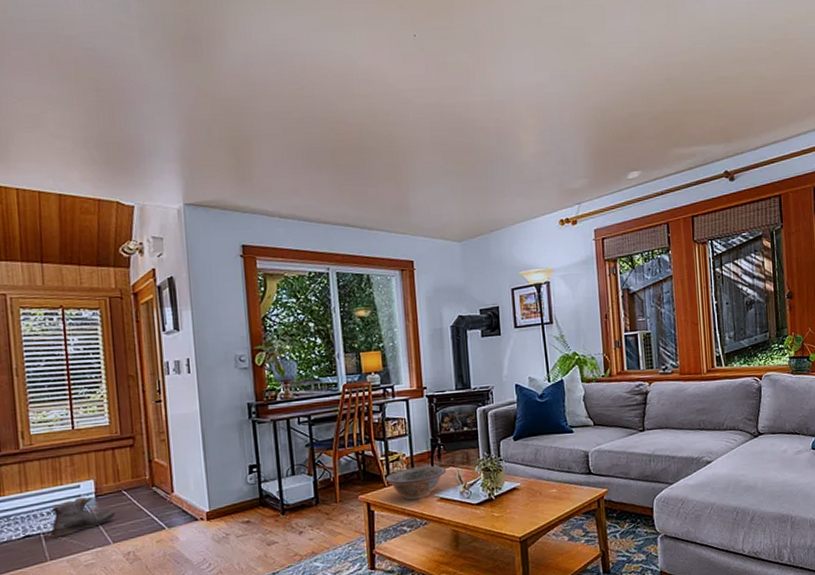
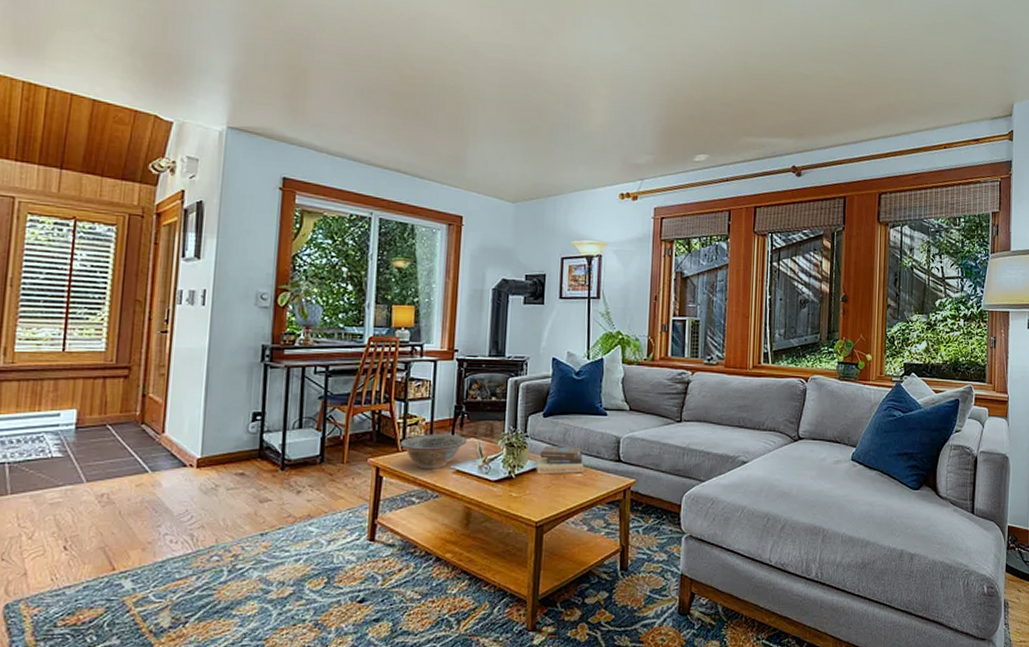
boot: present [50,496,116,537] -> none [18,426,96,469]
books: none [511,464,558,494] -> present [535,446,584,475]

